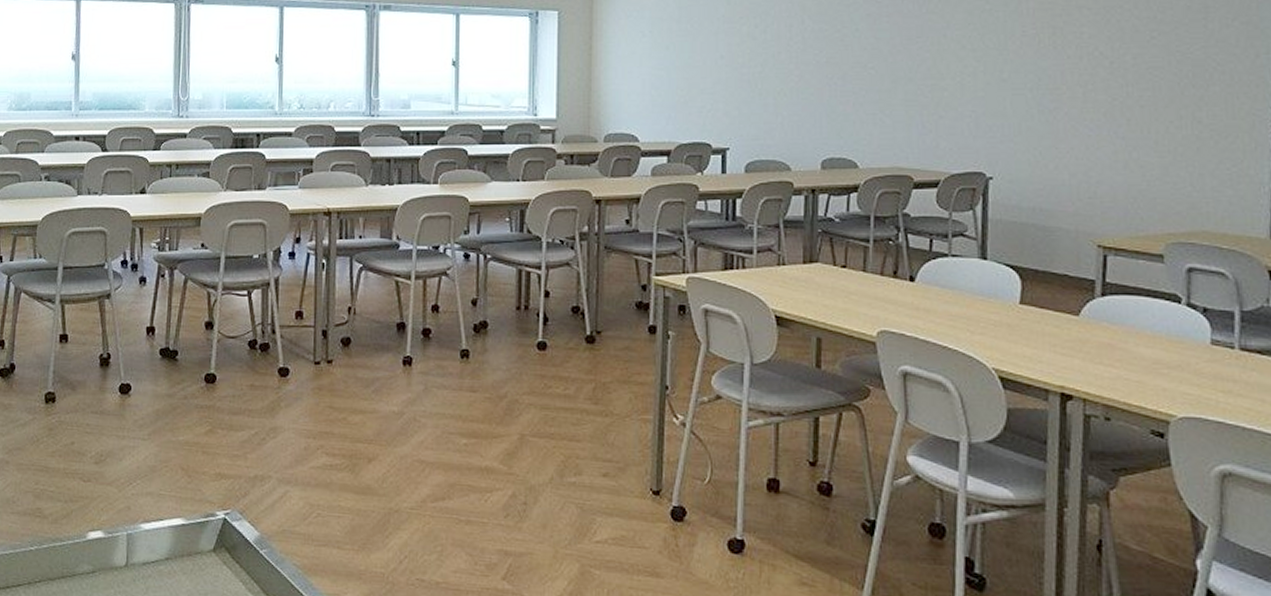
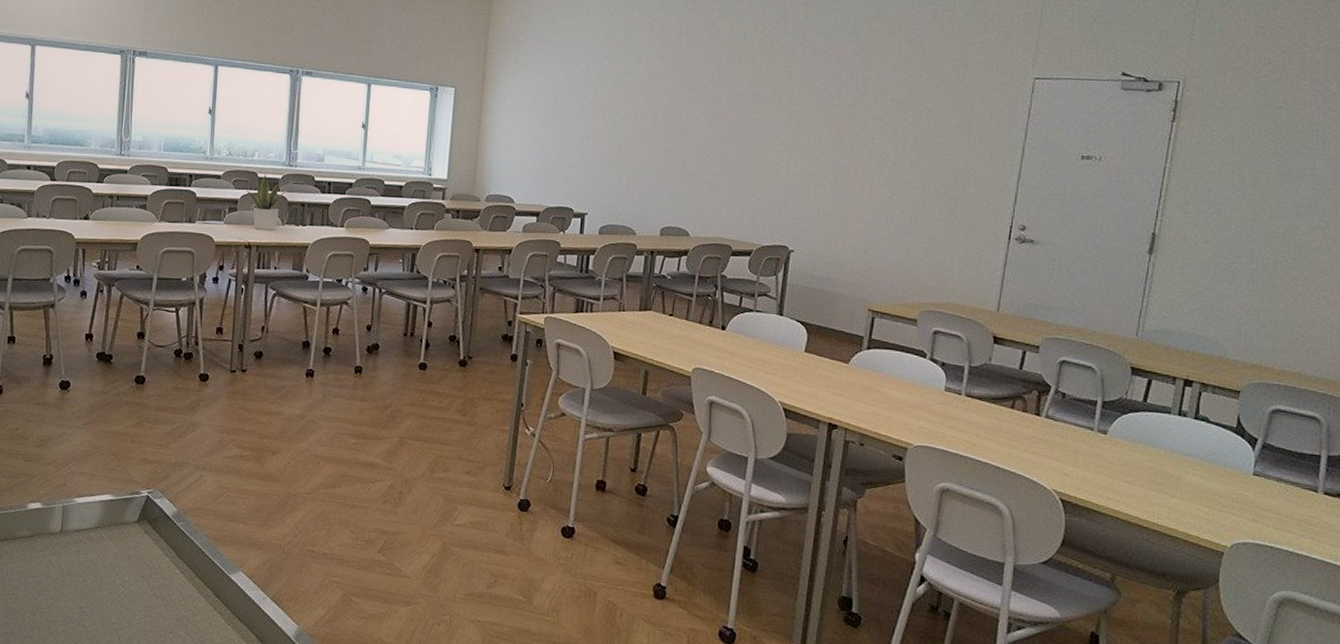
potted plant: none [323,127,370,194] -> present [247,174,288,232]

